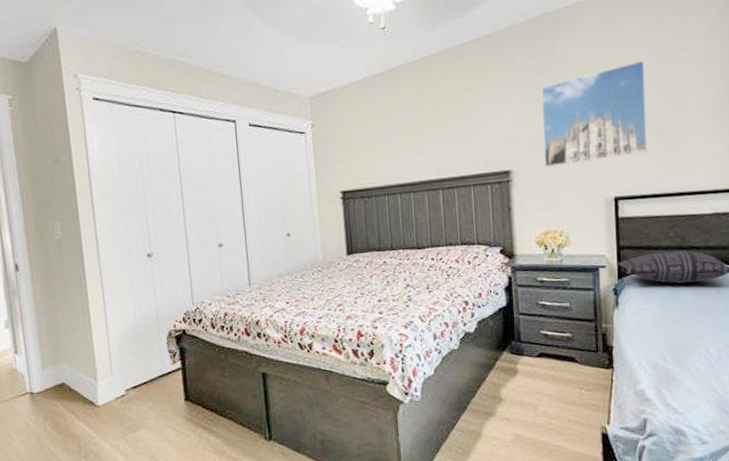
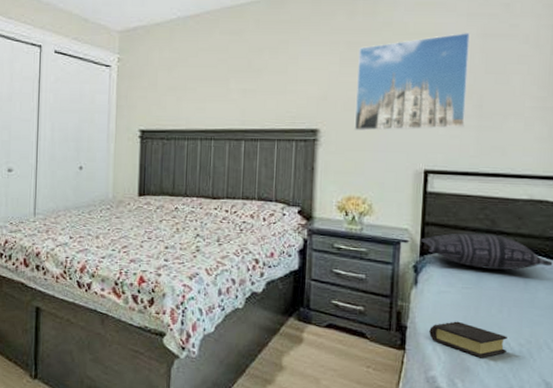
book: none [634,335,707,367] -> present [429,321,507,358]

